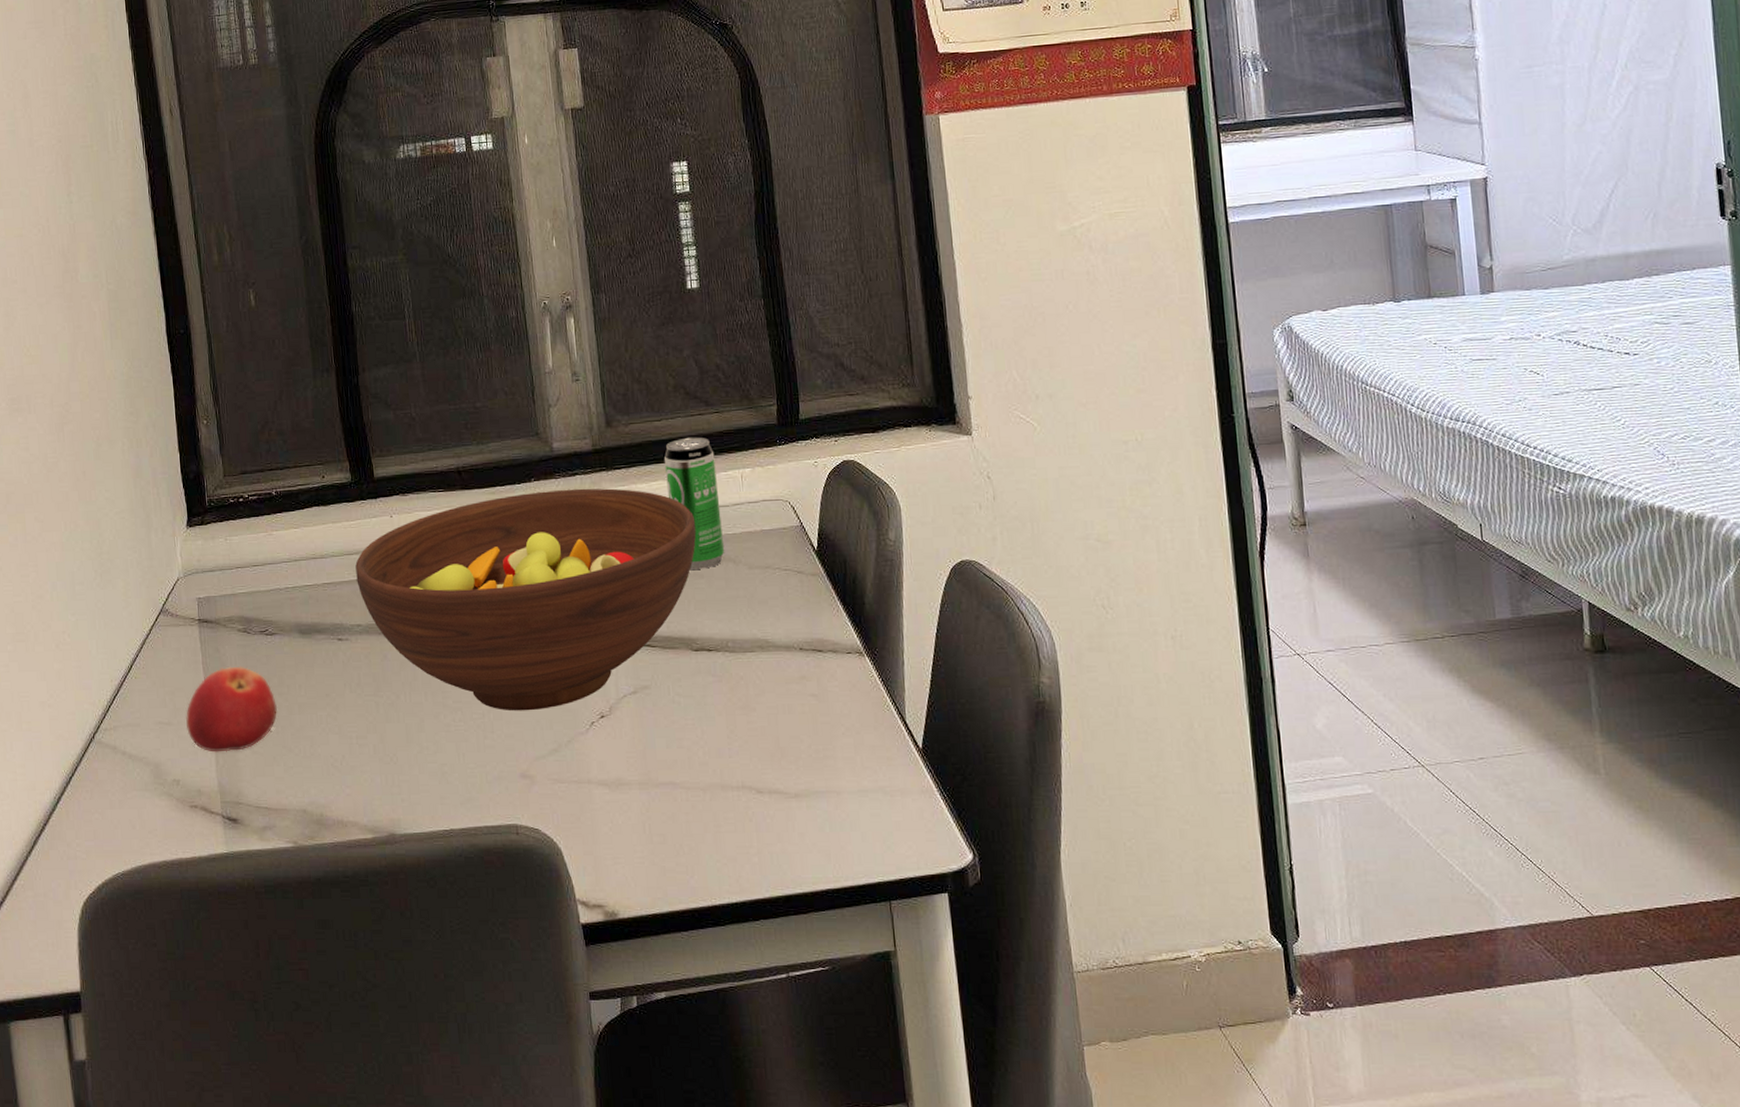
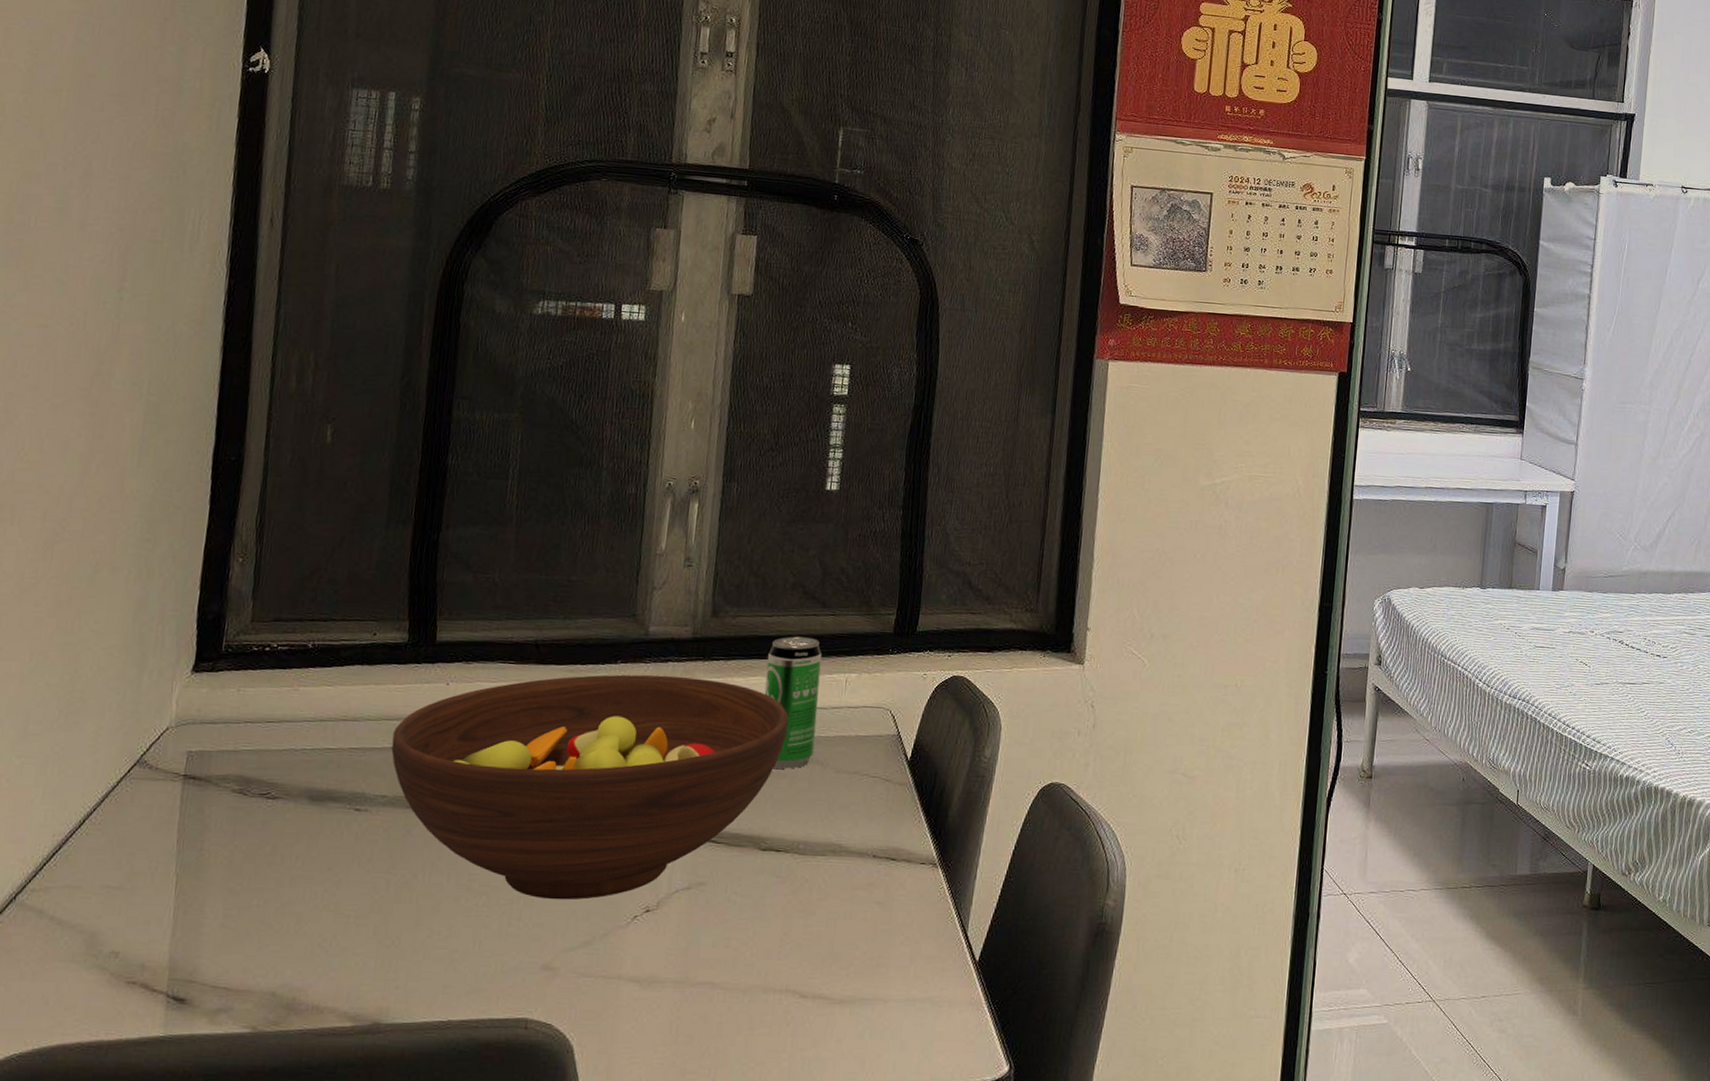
apple: present [186,666,278,752] -> none [142,829,265,924]

